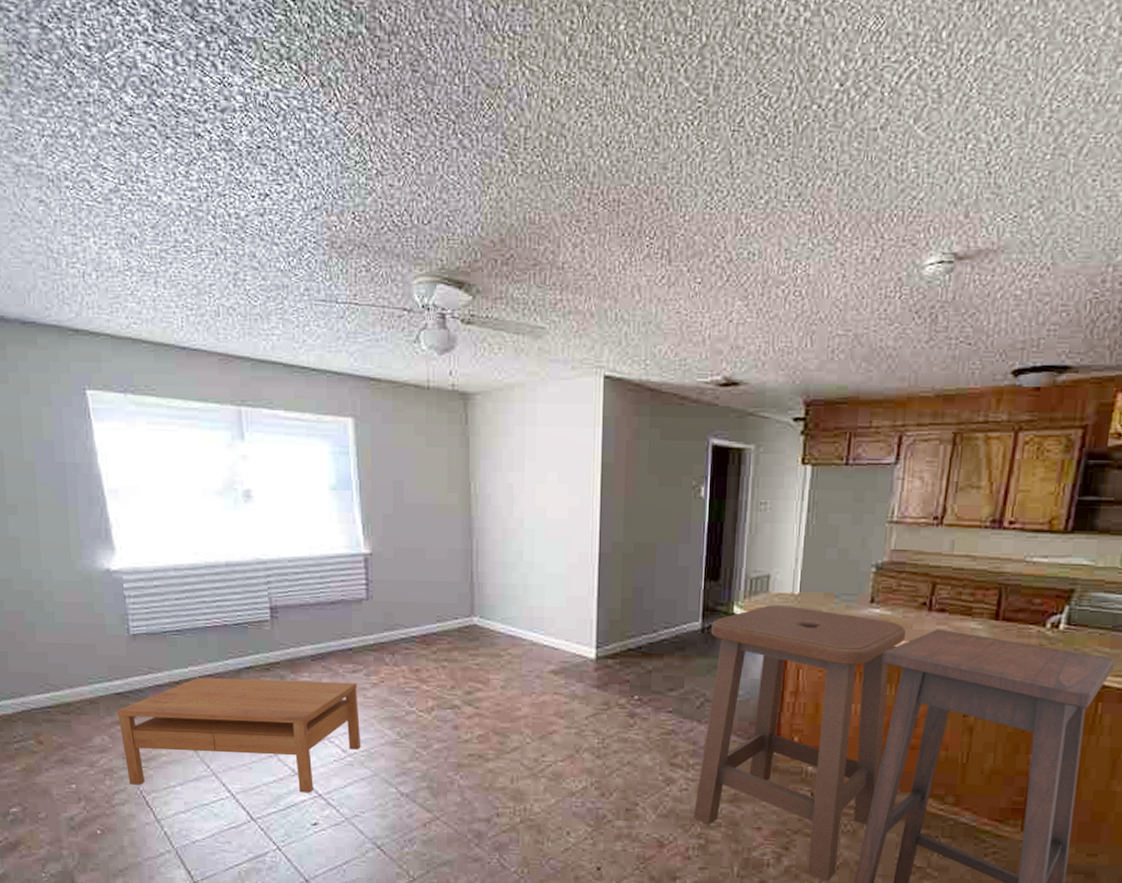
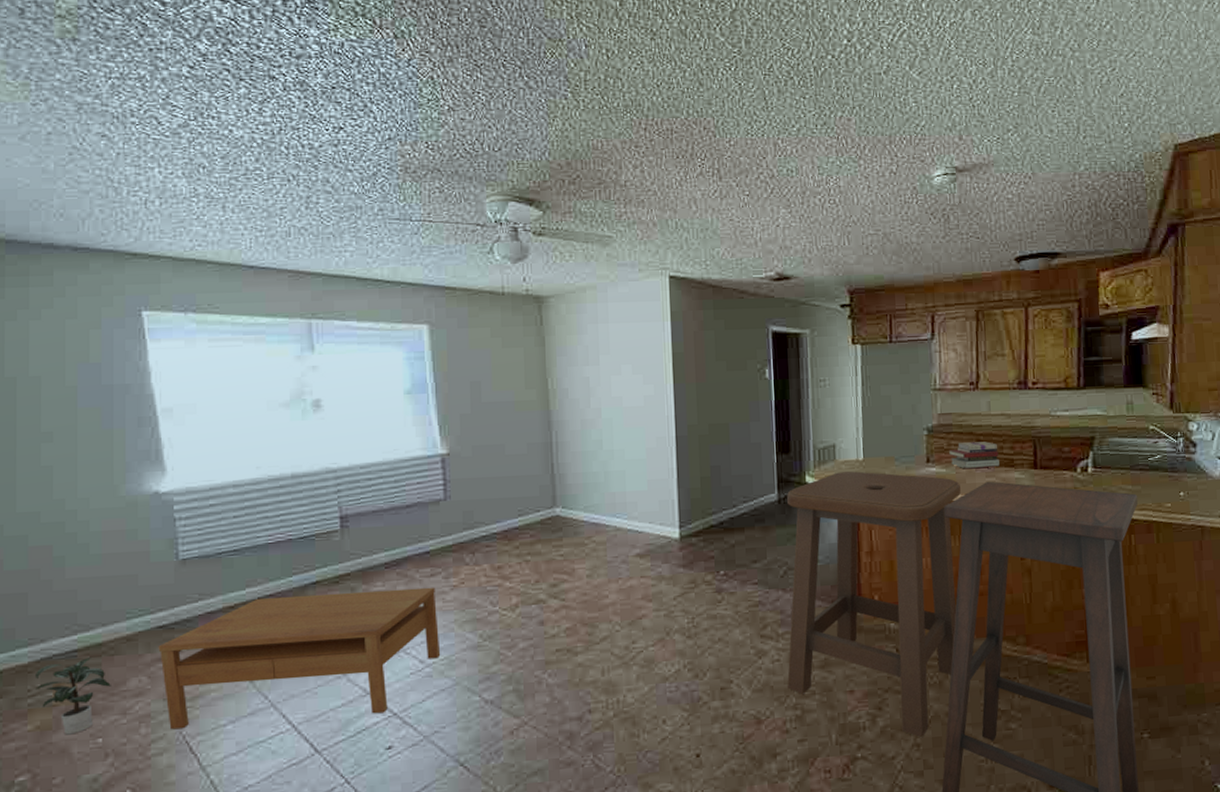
potted plant: none [19,714,80,779] -> present [35,658,111,735]
books: none [898,584,956,615] -> present [949,441,1000,469]

